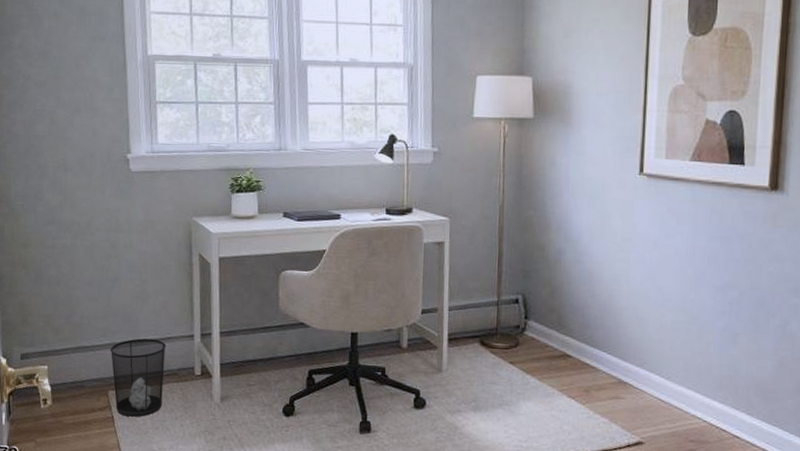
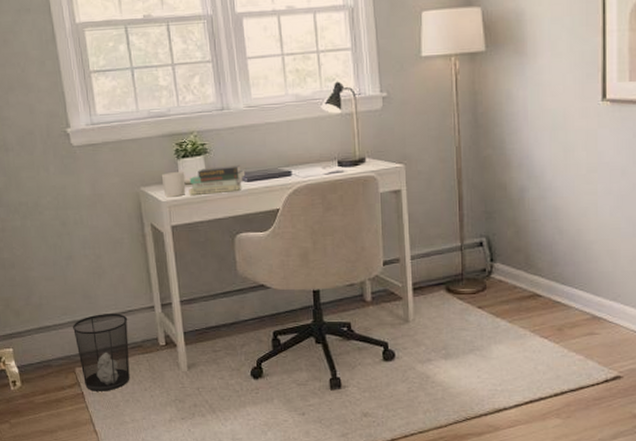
mug: none [214,205,238,230] -> present [161,171,186,197]
books: none [239,203,296,230] -> present [189,164,246,195]

